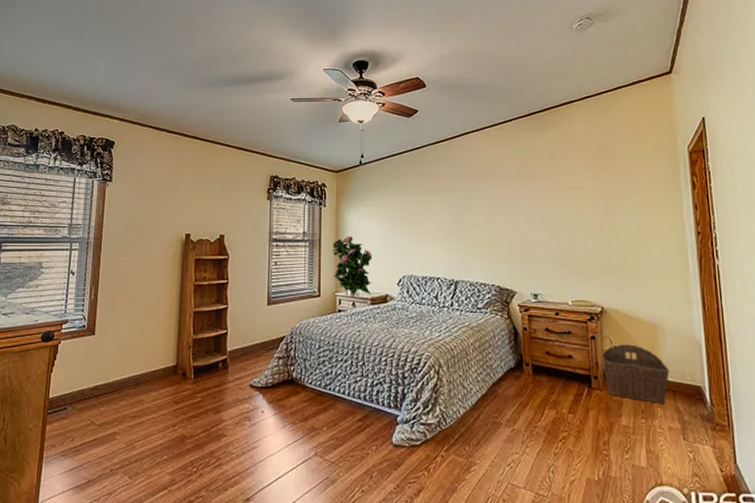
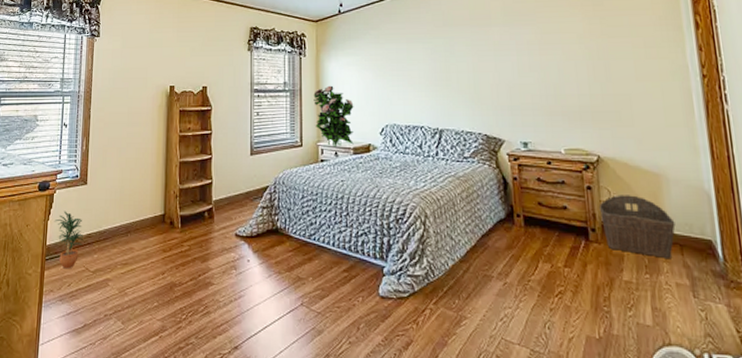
potted plant: none [57,362,91,423] -> present [53,211,84,269]

